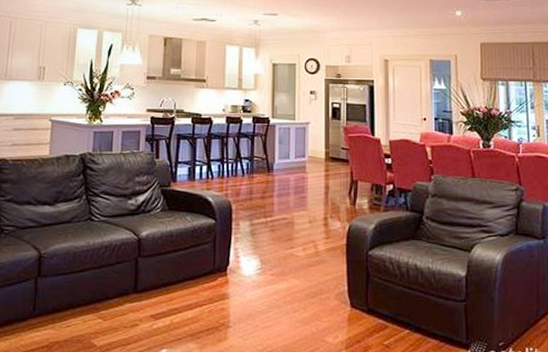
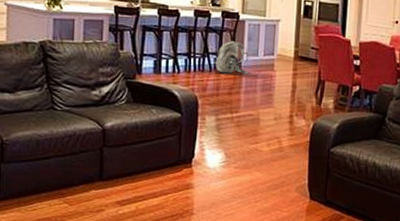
backpack: none [247,145,281,178] -> present [215,41,249,75]

